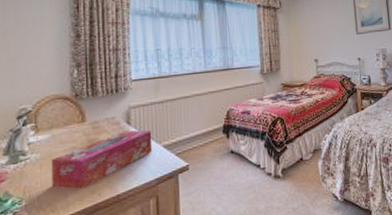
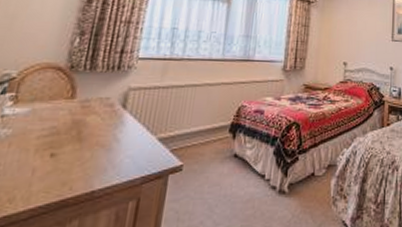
tissue box: present [52,130,153,189] -> none [17,115,149,178]

